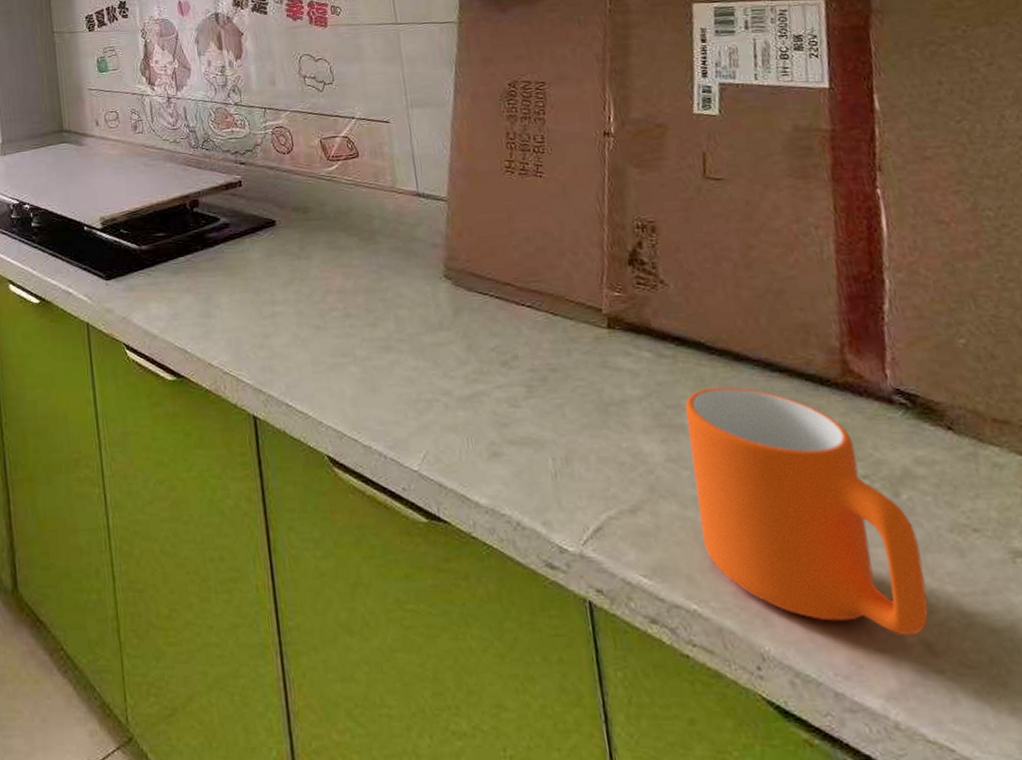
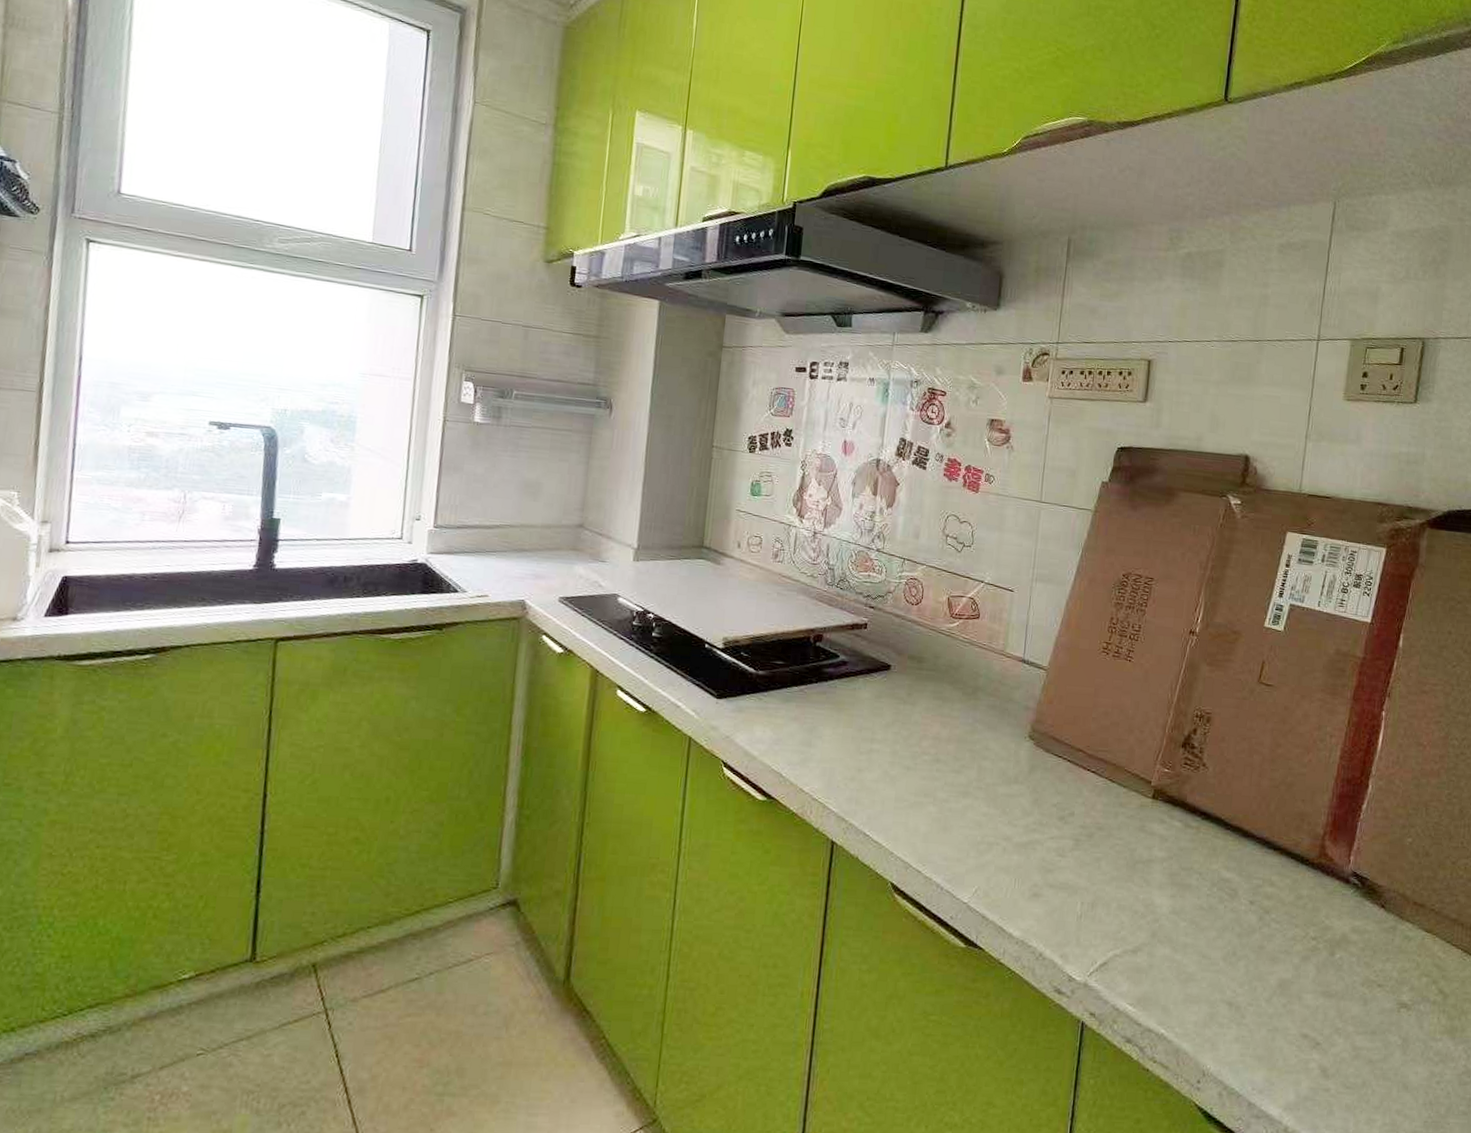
mug: present [685,387,929,636] -> none [1182,856,1338,1063]

